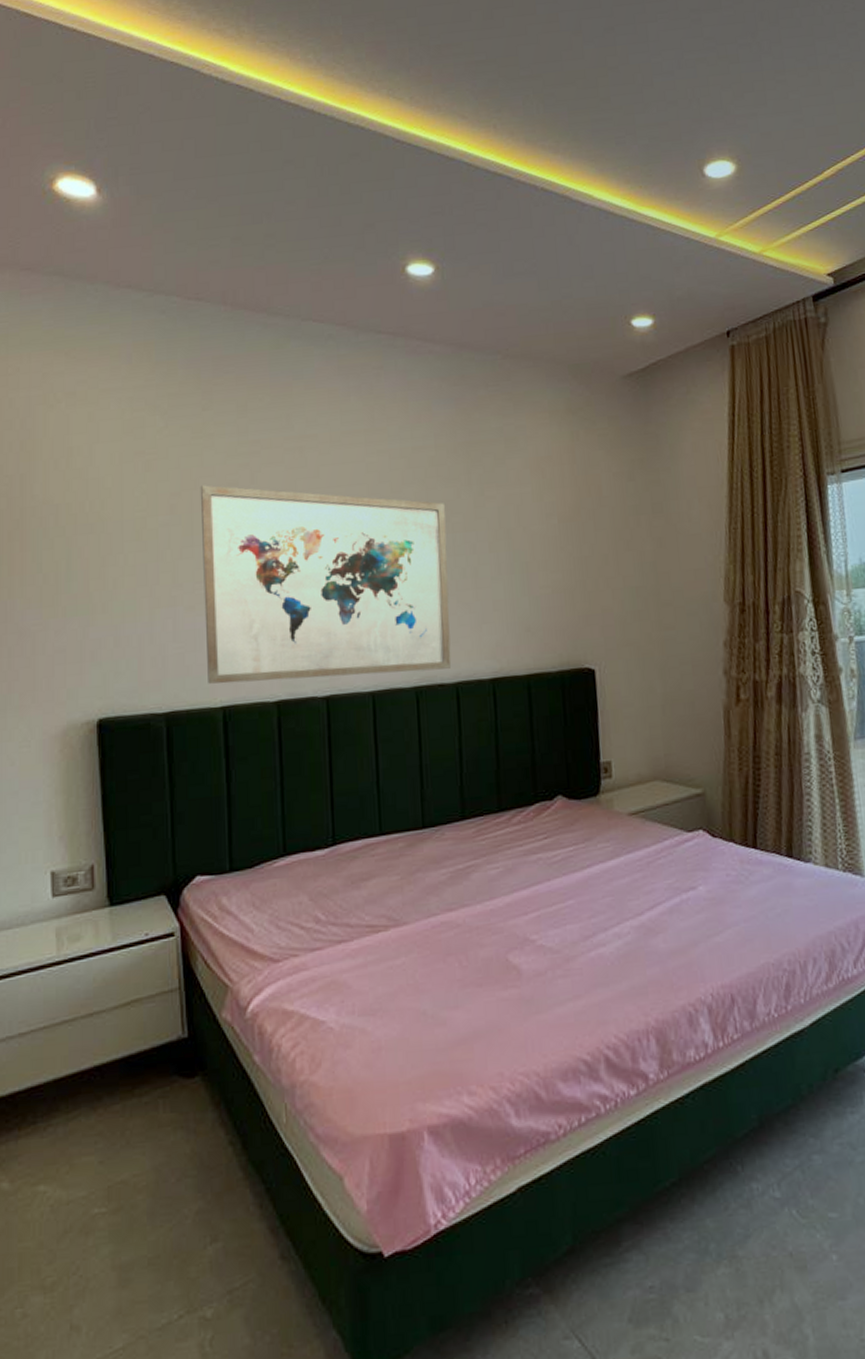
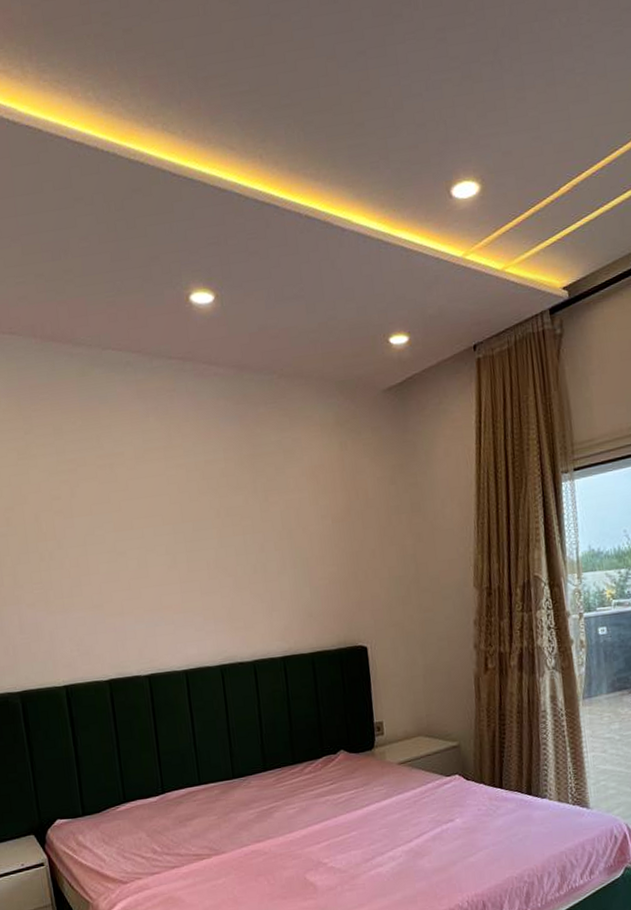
wall art: present [200,485,452,684] -> none [29,499,249,667]

